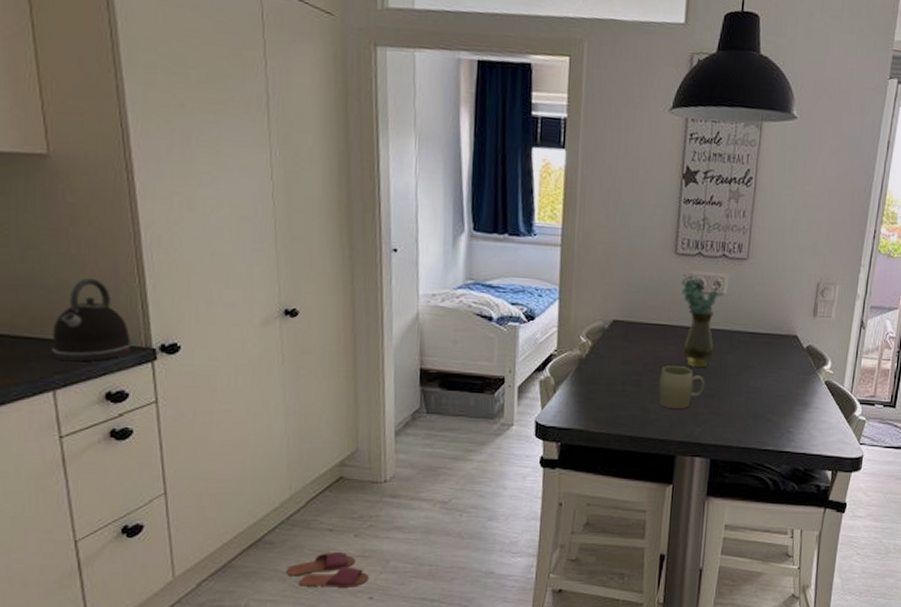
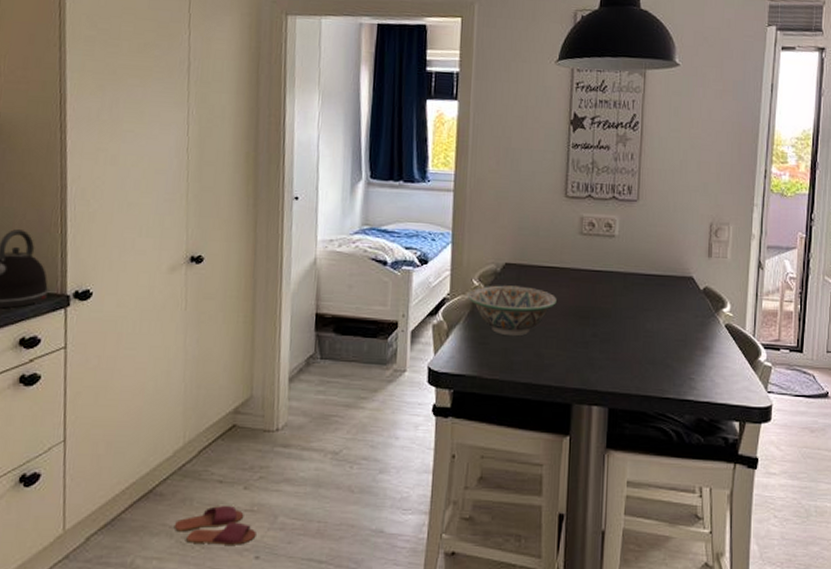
decorative bowl: none [574,341,665,392] -> present [467,285,558,337]
mug: present [658,366,705,410] -> none [552,309,600,355]
vase: present [681,273,718,368] -> none [572,216,609,311]

